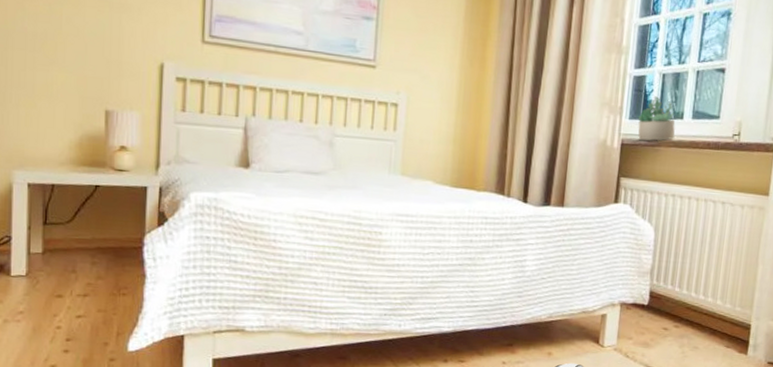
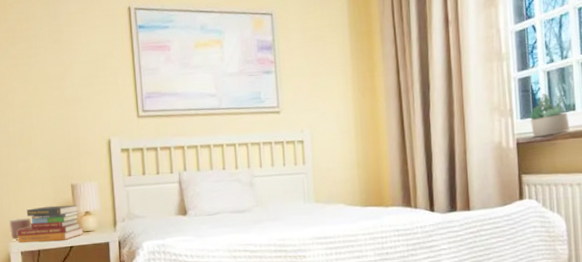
mug: none [14,141,47,169] -> present [9,218,32,241]
books: none [25,131,116,177] -> present [17,205,84,243]

